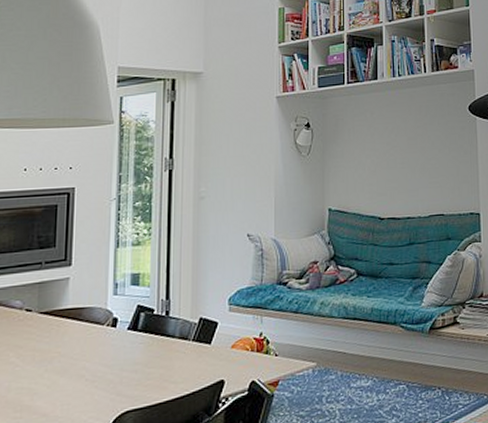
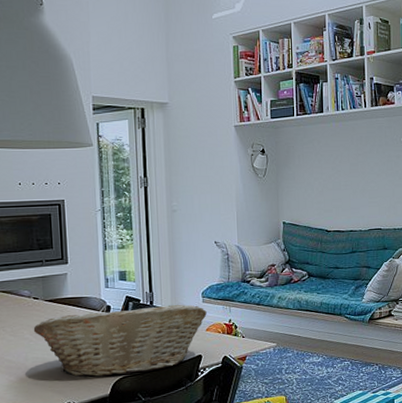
fruit basket: none [21,314,233,413] -> present [33,304,207,377]

